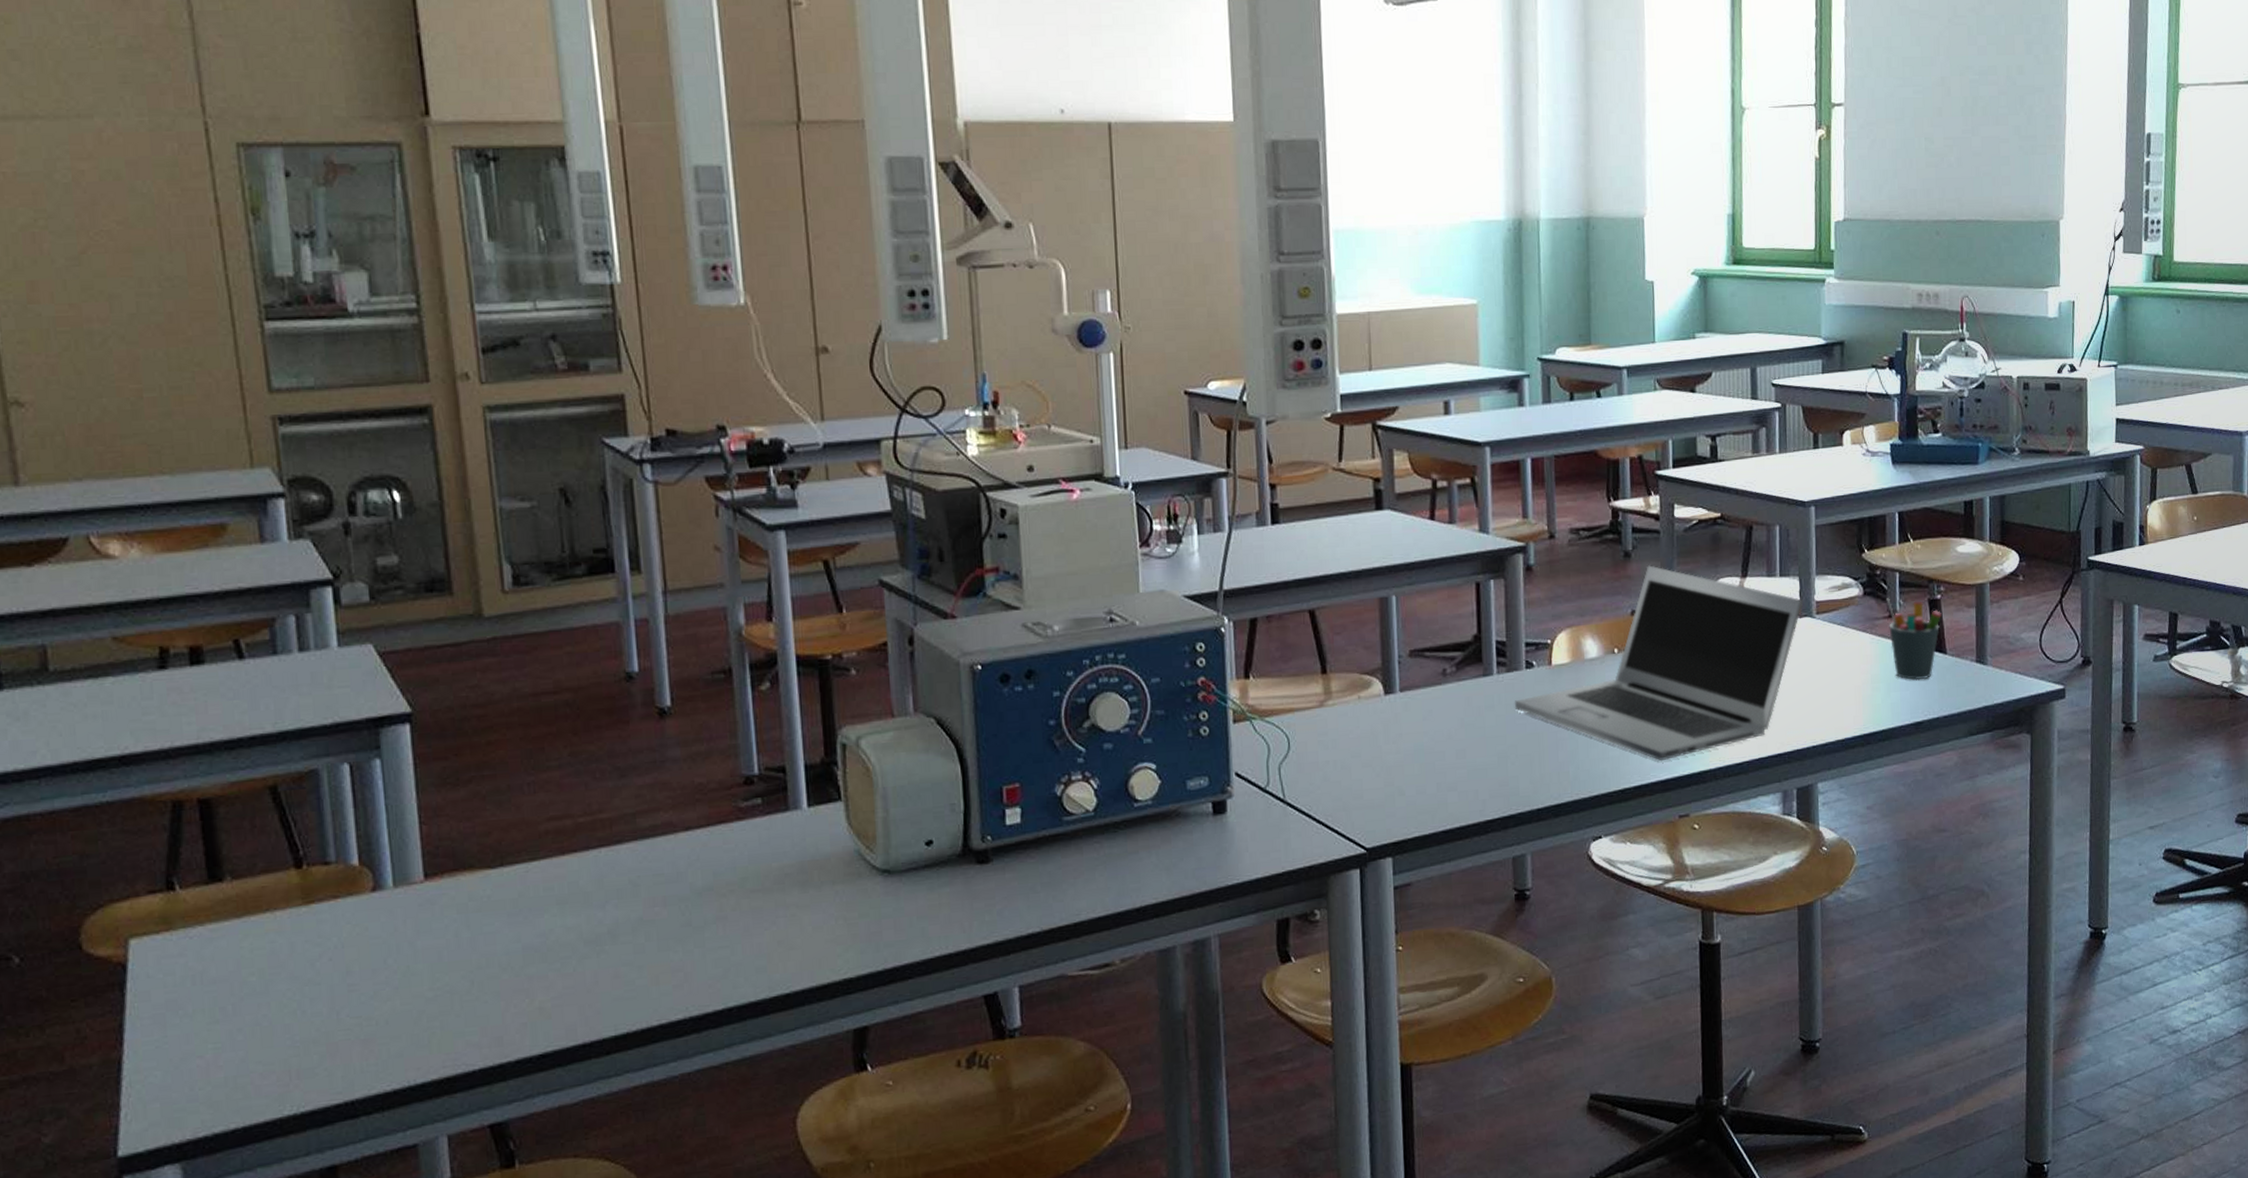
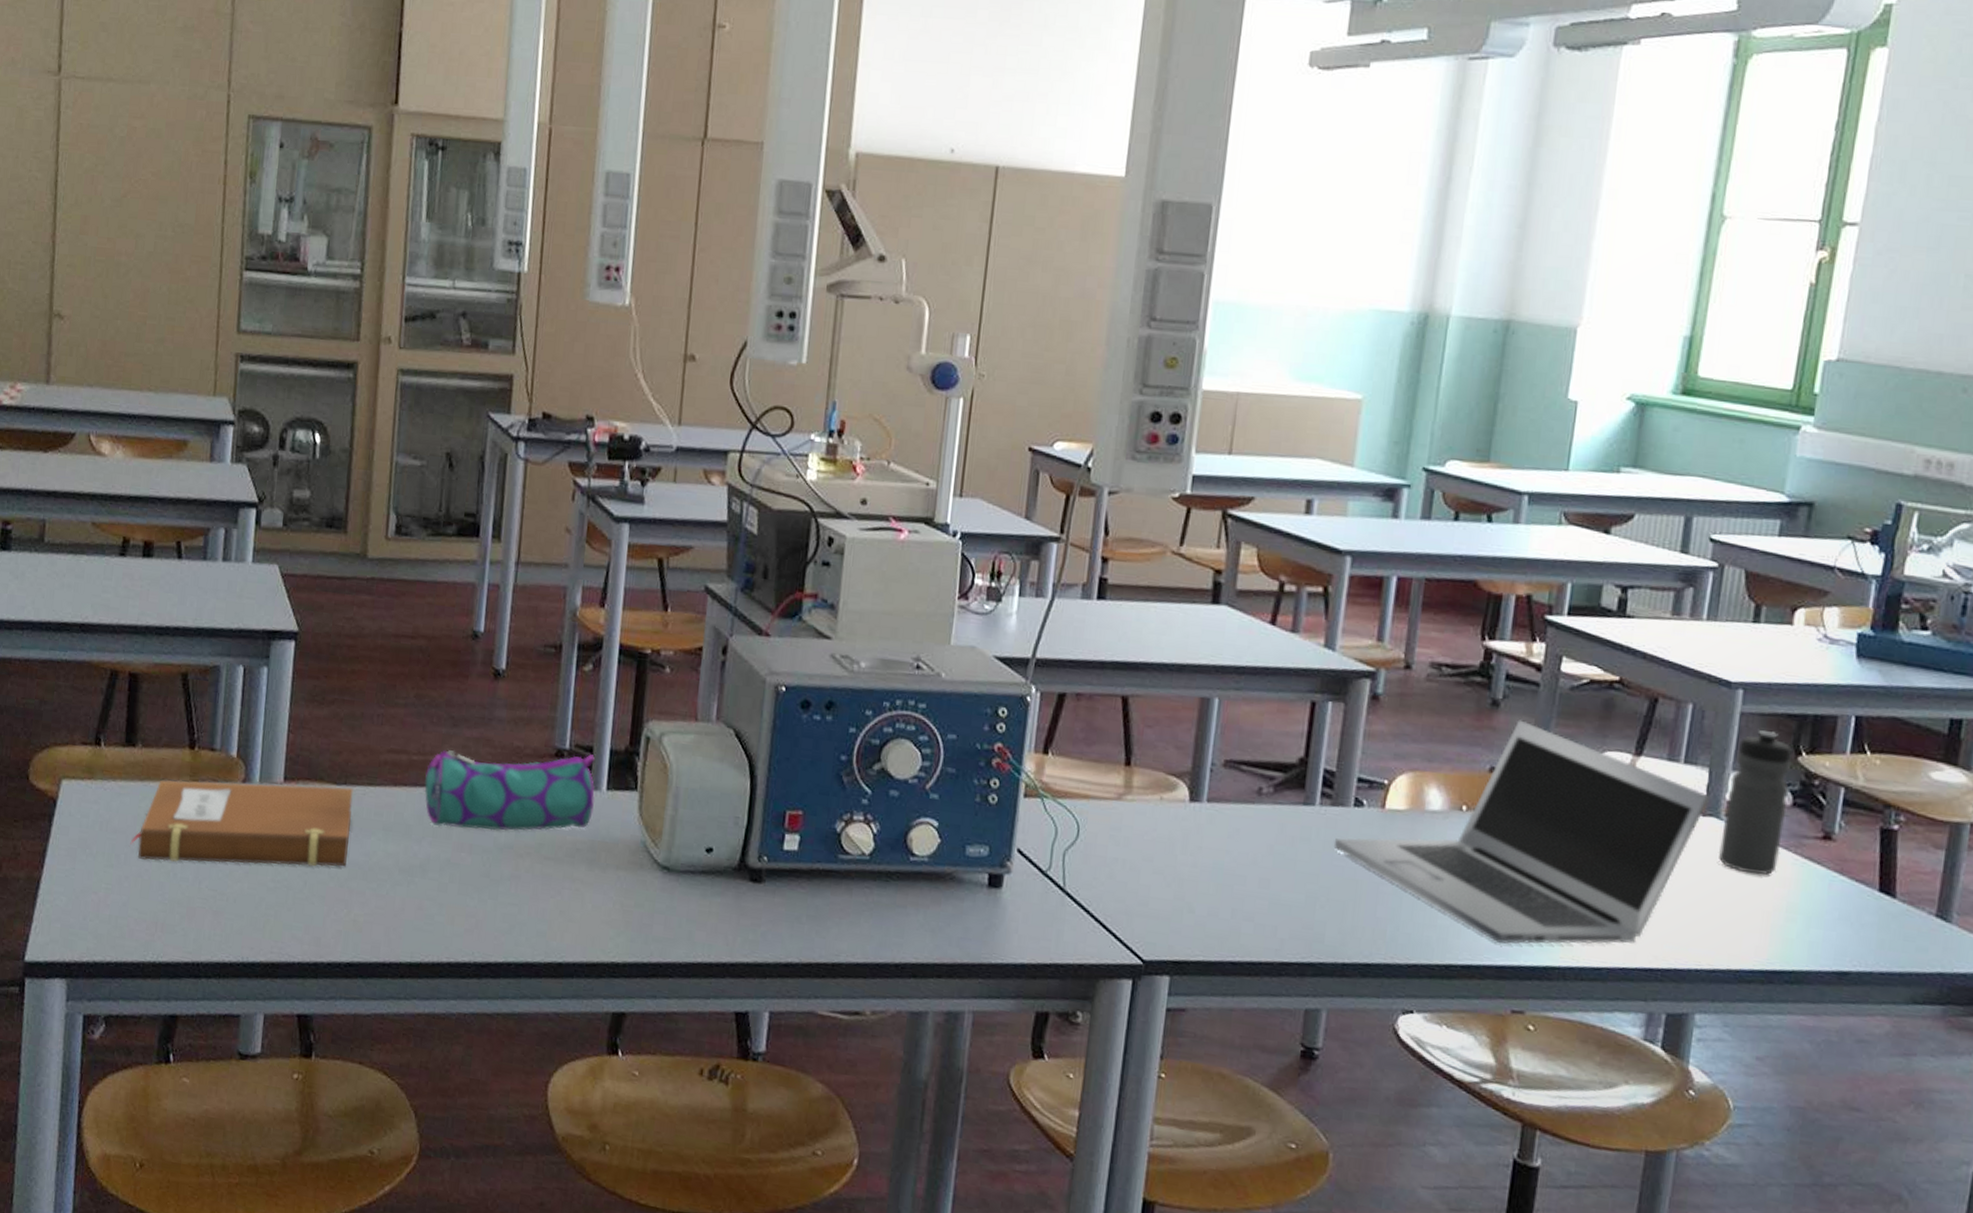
notebook: none [237,868,519,1005] -> present [130,779,354,867]
pencil case: none [597,774,797,887] -> present [424,750,595,831]
water bottle: none [1815,537,1861,658] -> present [1718,730,1792,875]
pen holder: present [1886,598,1942,681] -> none [1819,815,1896,923]

